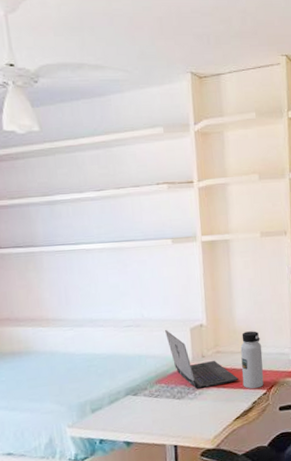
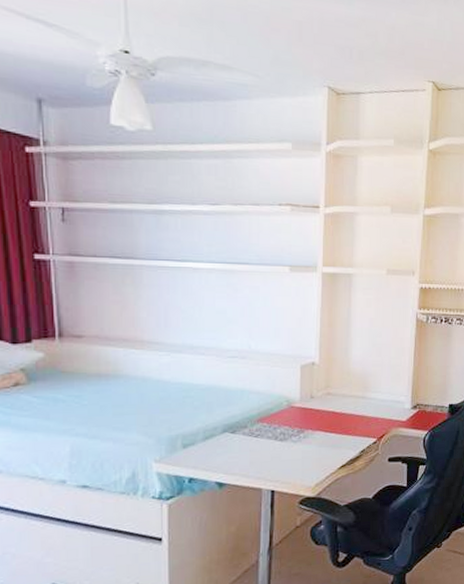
laptop: present [165,329,239,390] -> none [273,364,348,432]
water bottle: present [240,331,264,389] -> none [352,374,376,437]

